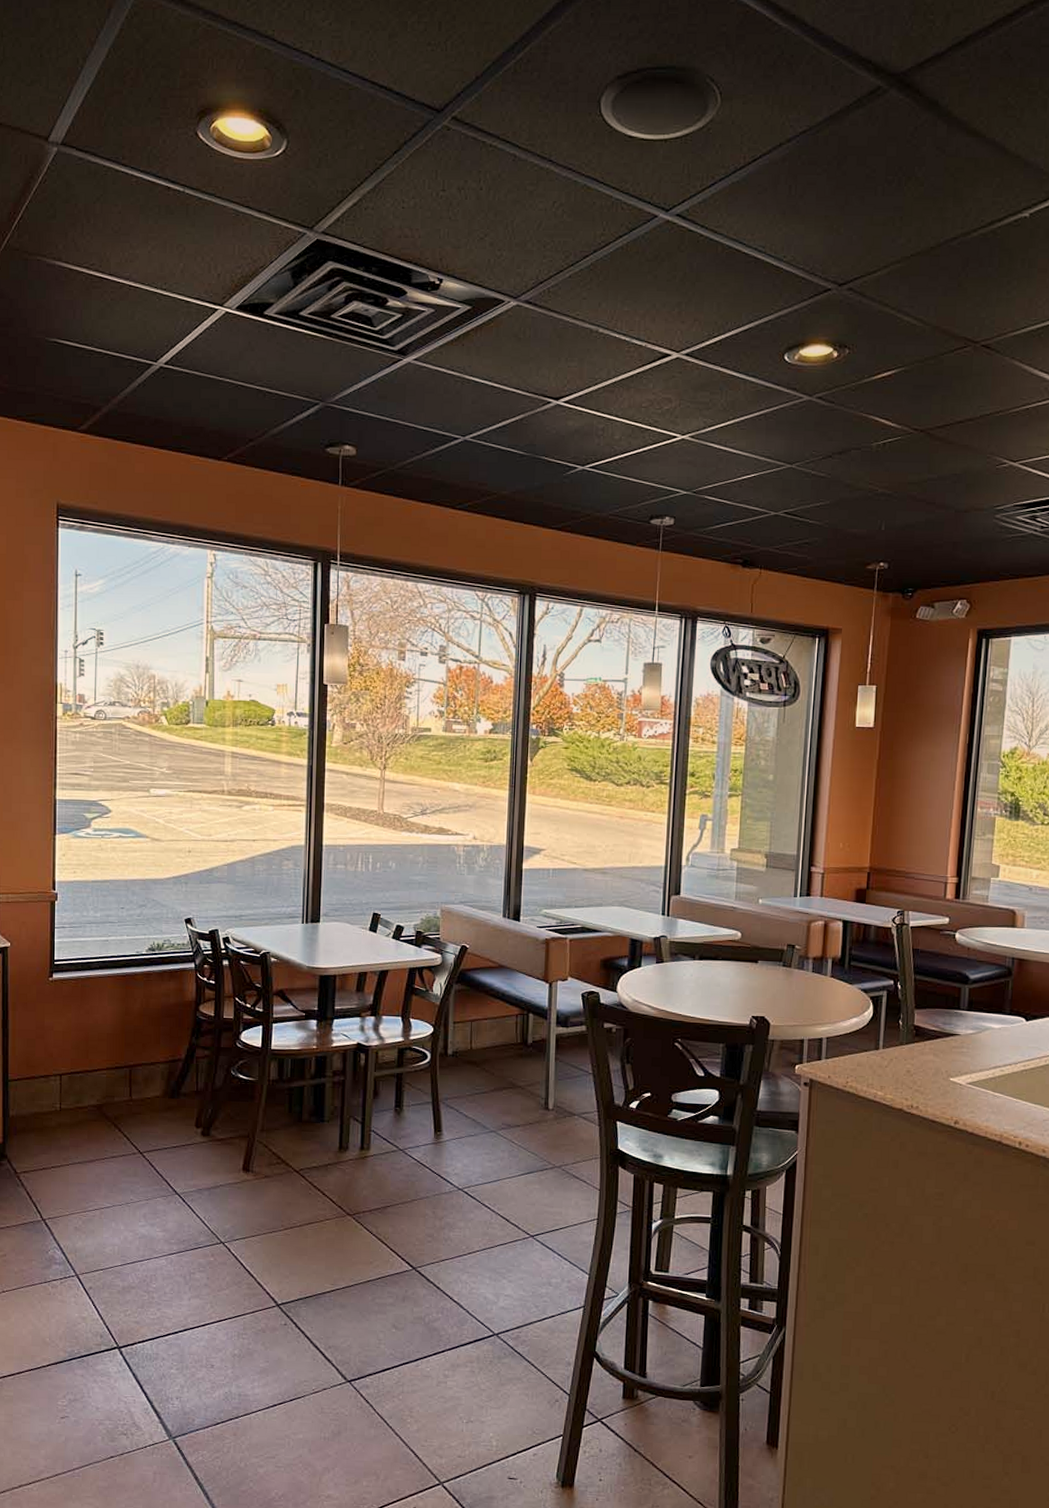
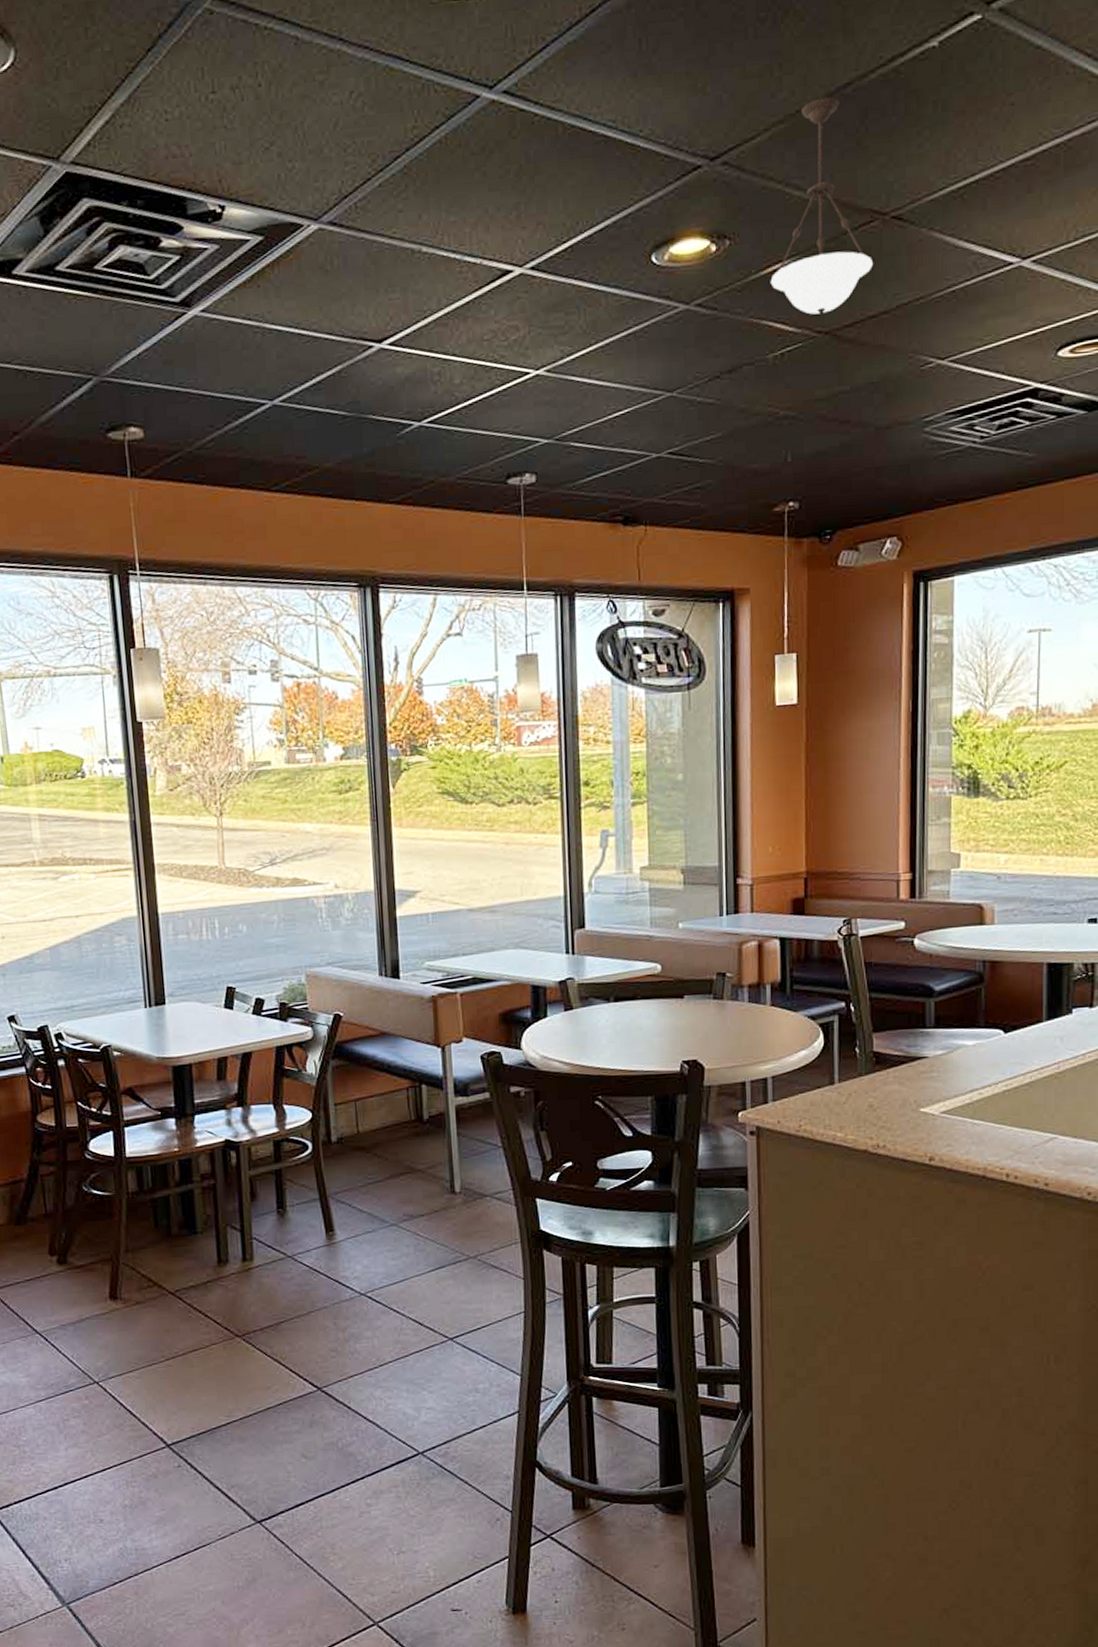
pendant light: none [879,247,964,415] -> present [770,97,873,315]

